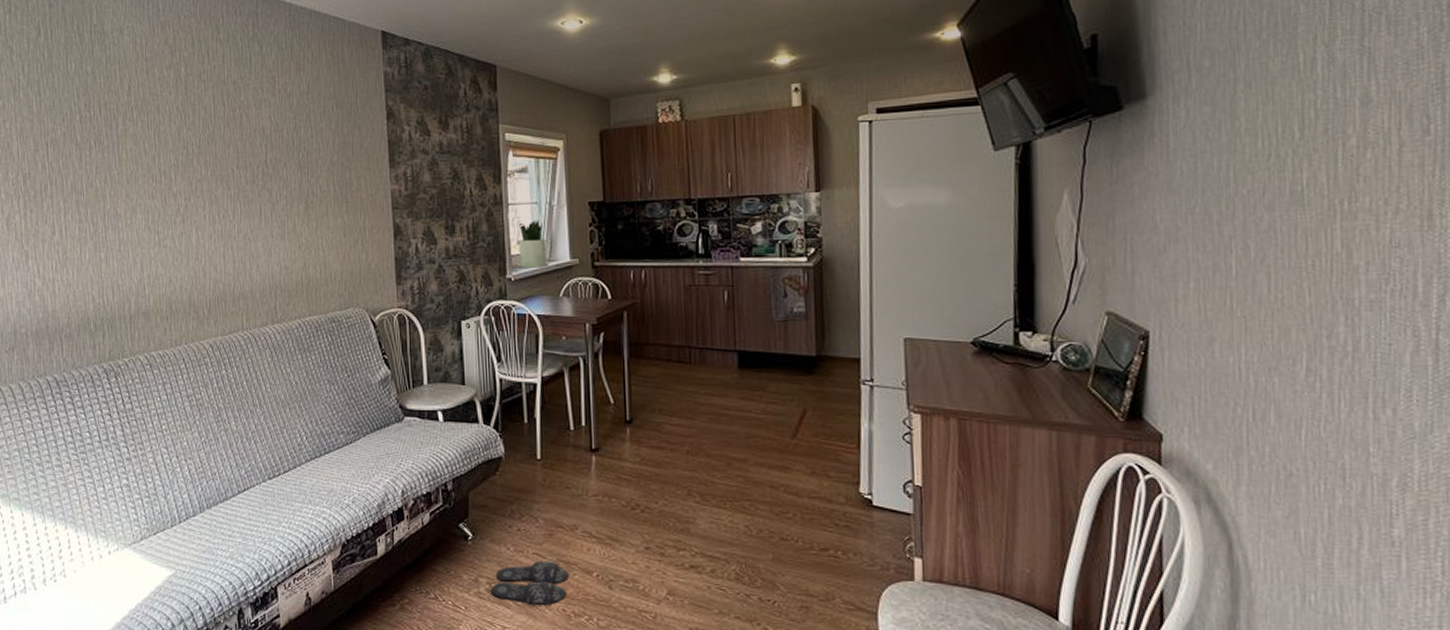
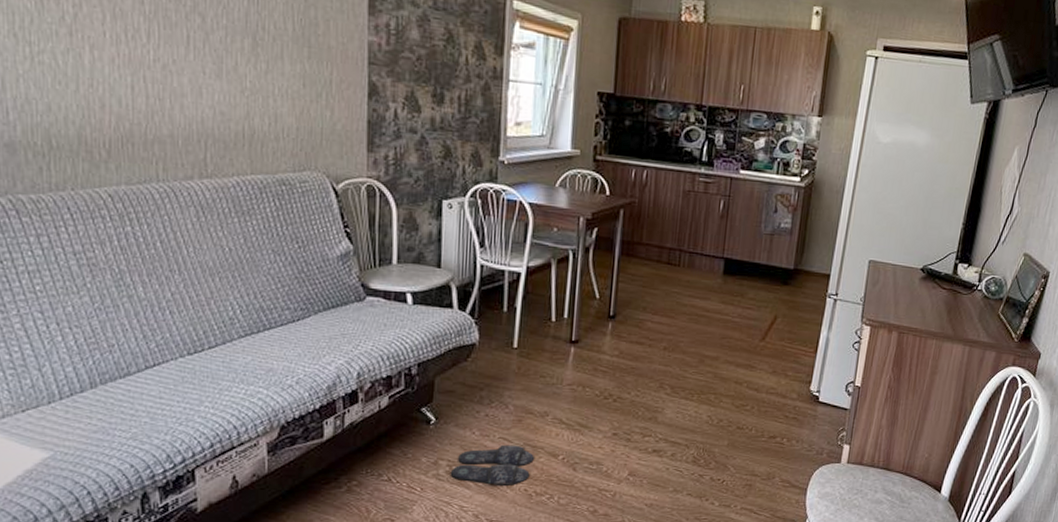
planter: present [517,218,550,269] -> none [512,100,549,155]

